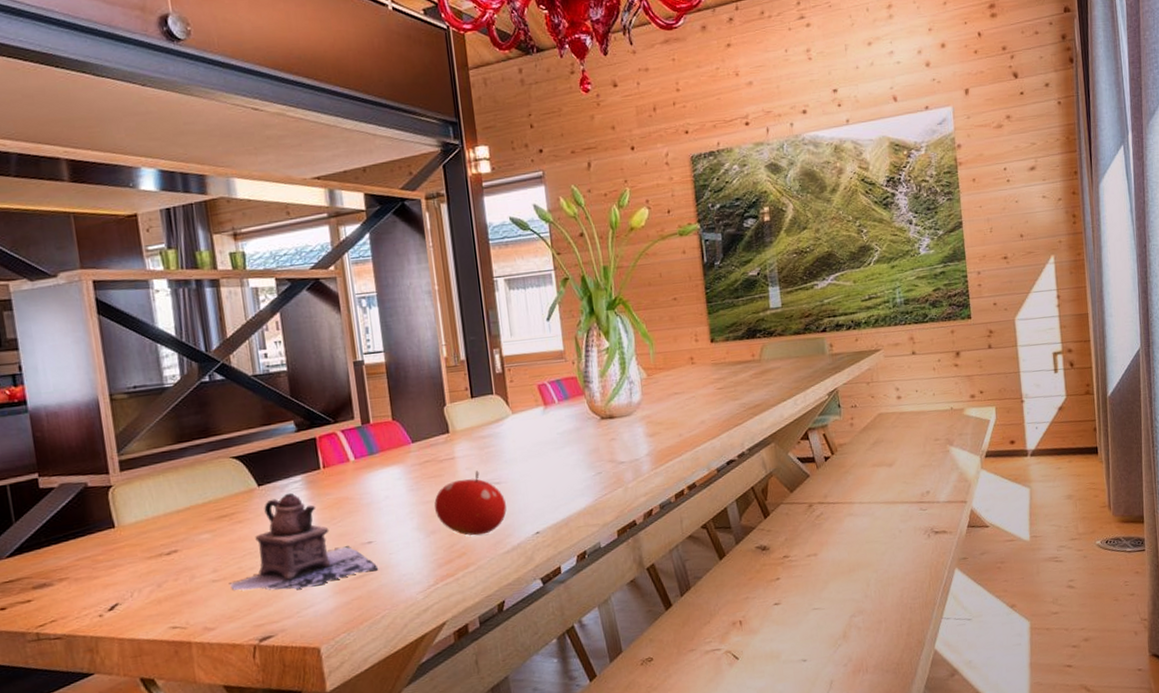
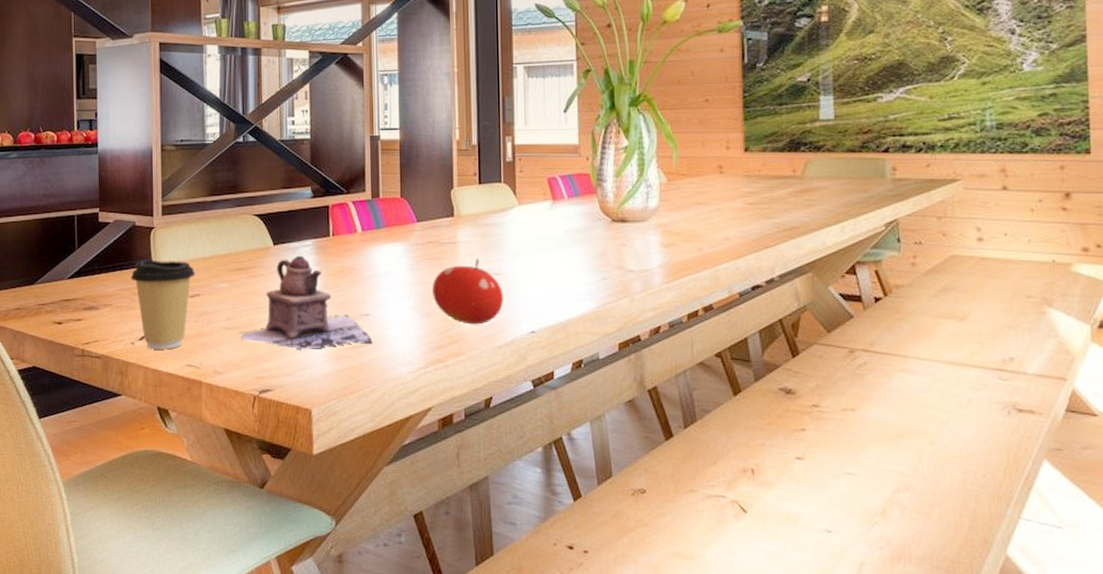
coffee cup: none [88,517,170,619] -> present [130,260,196,350]

